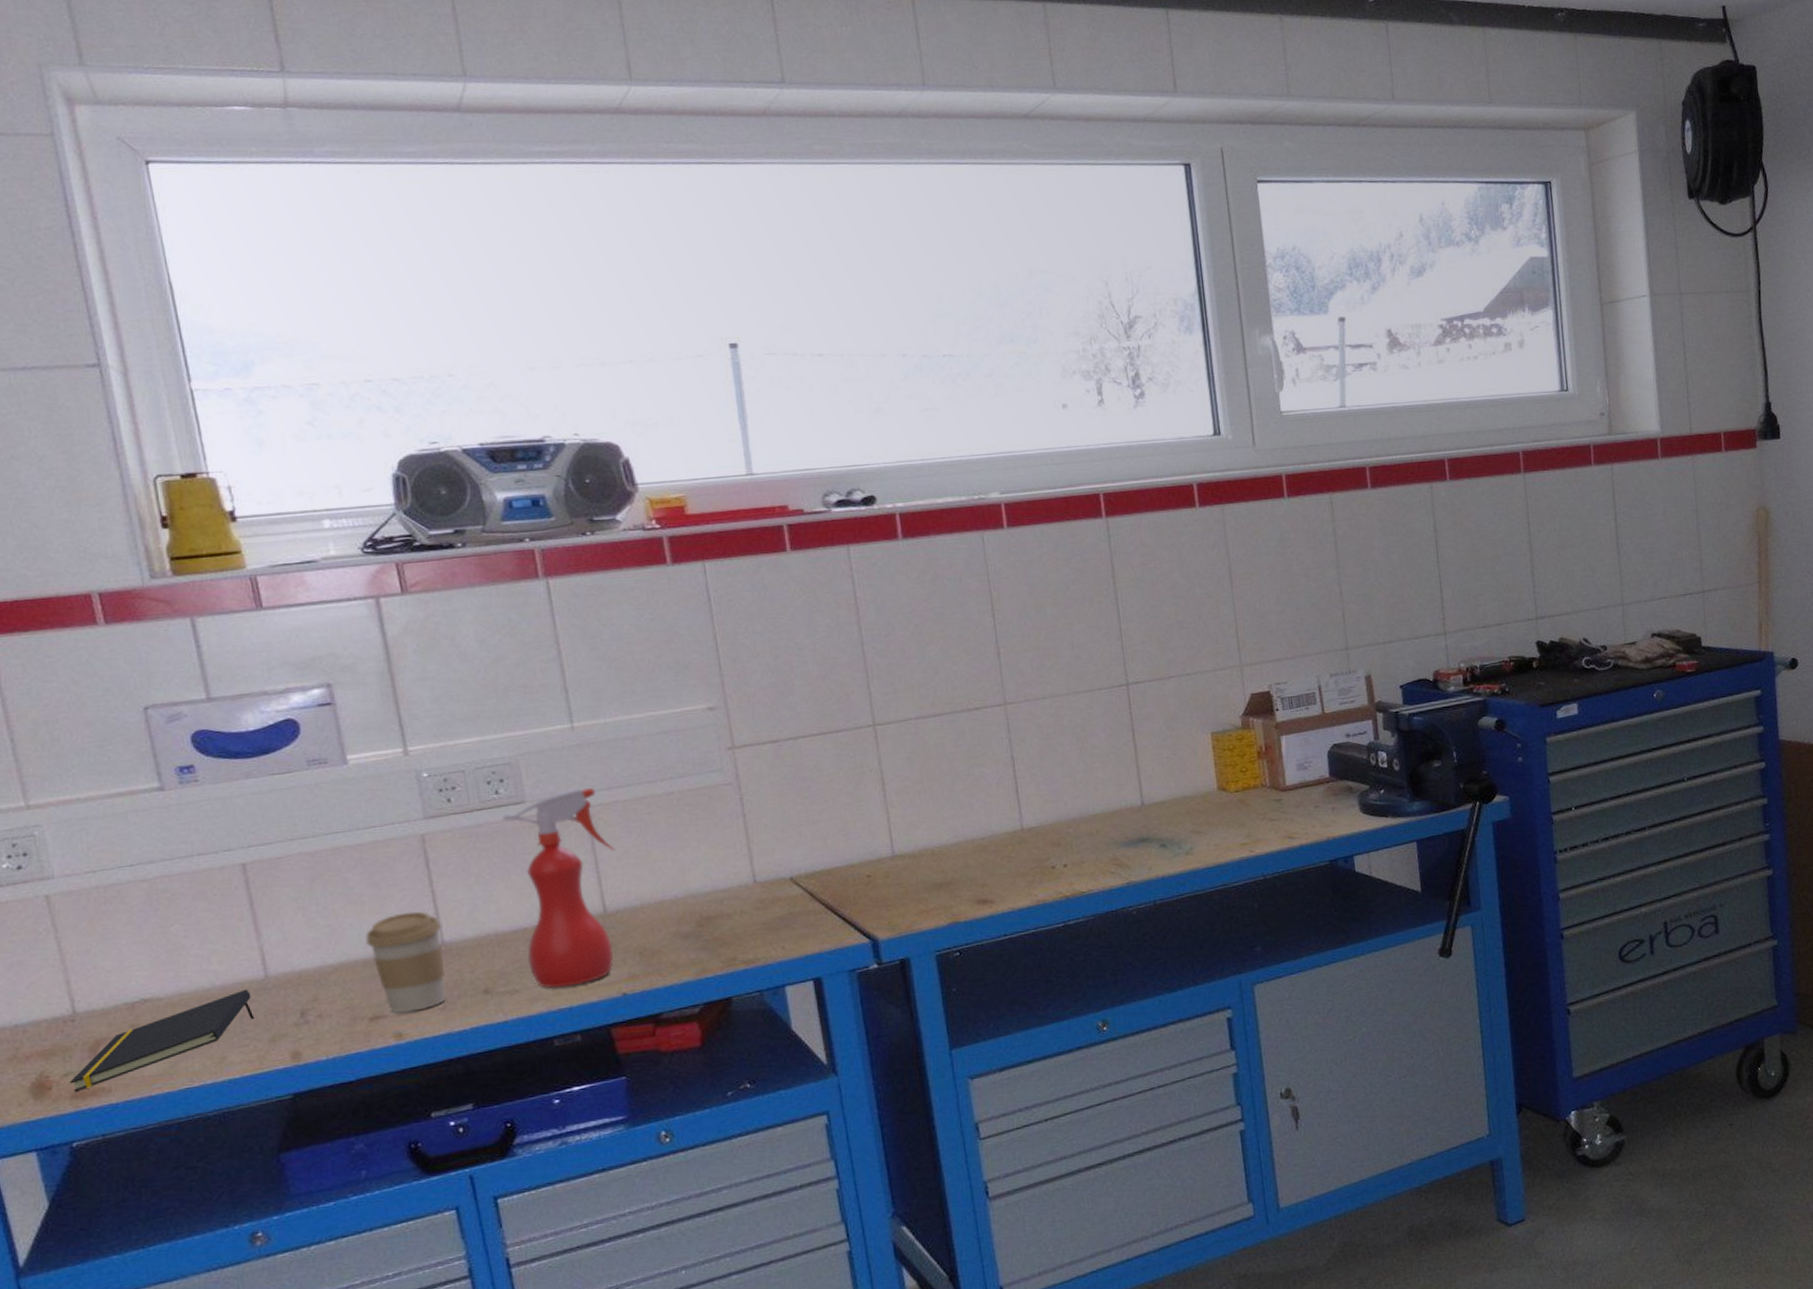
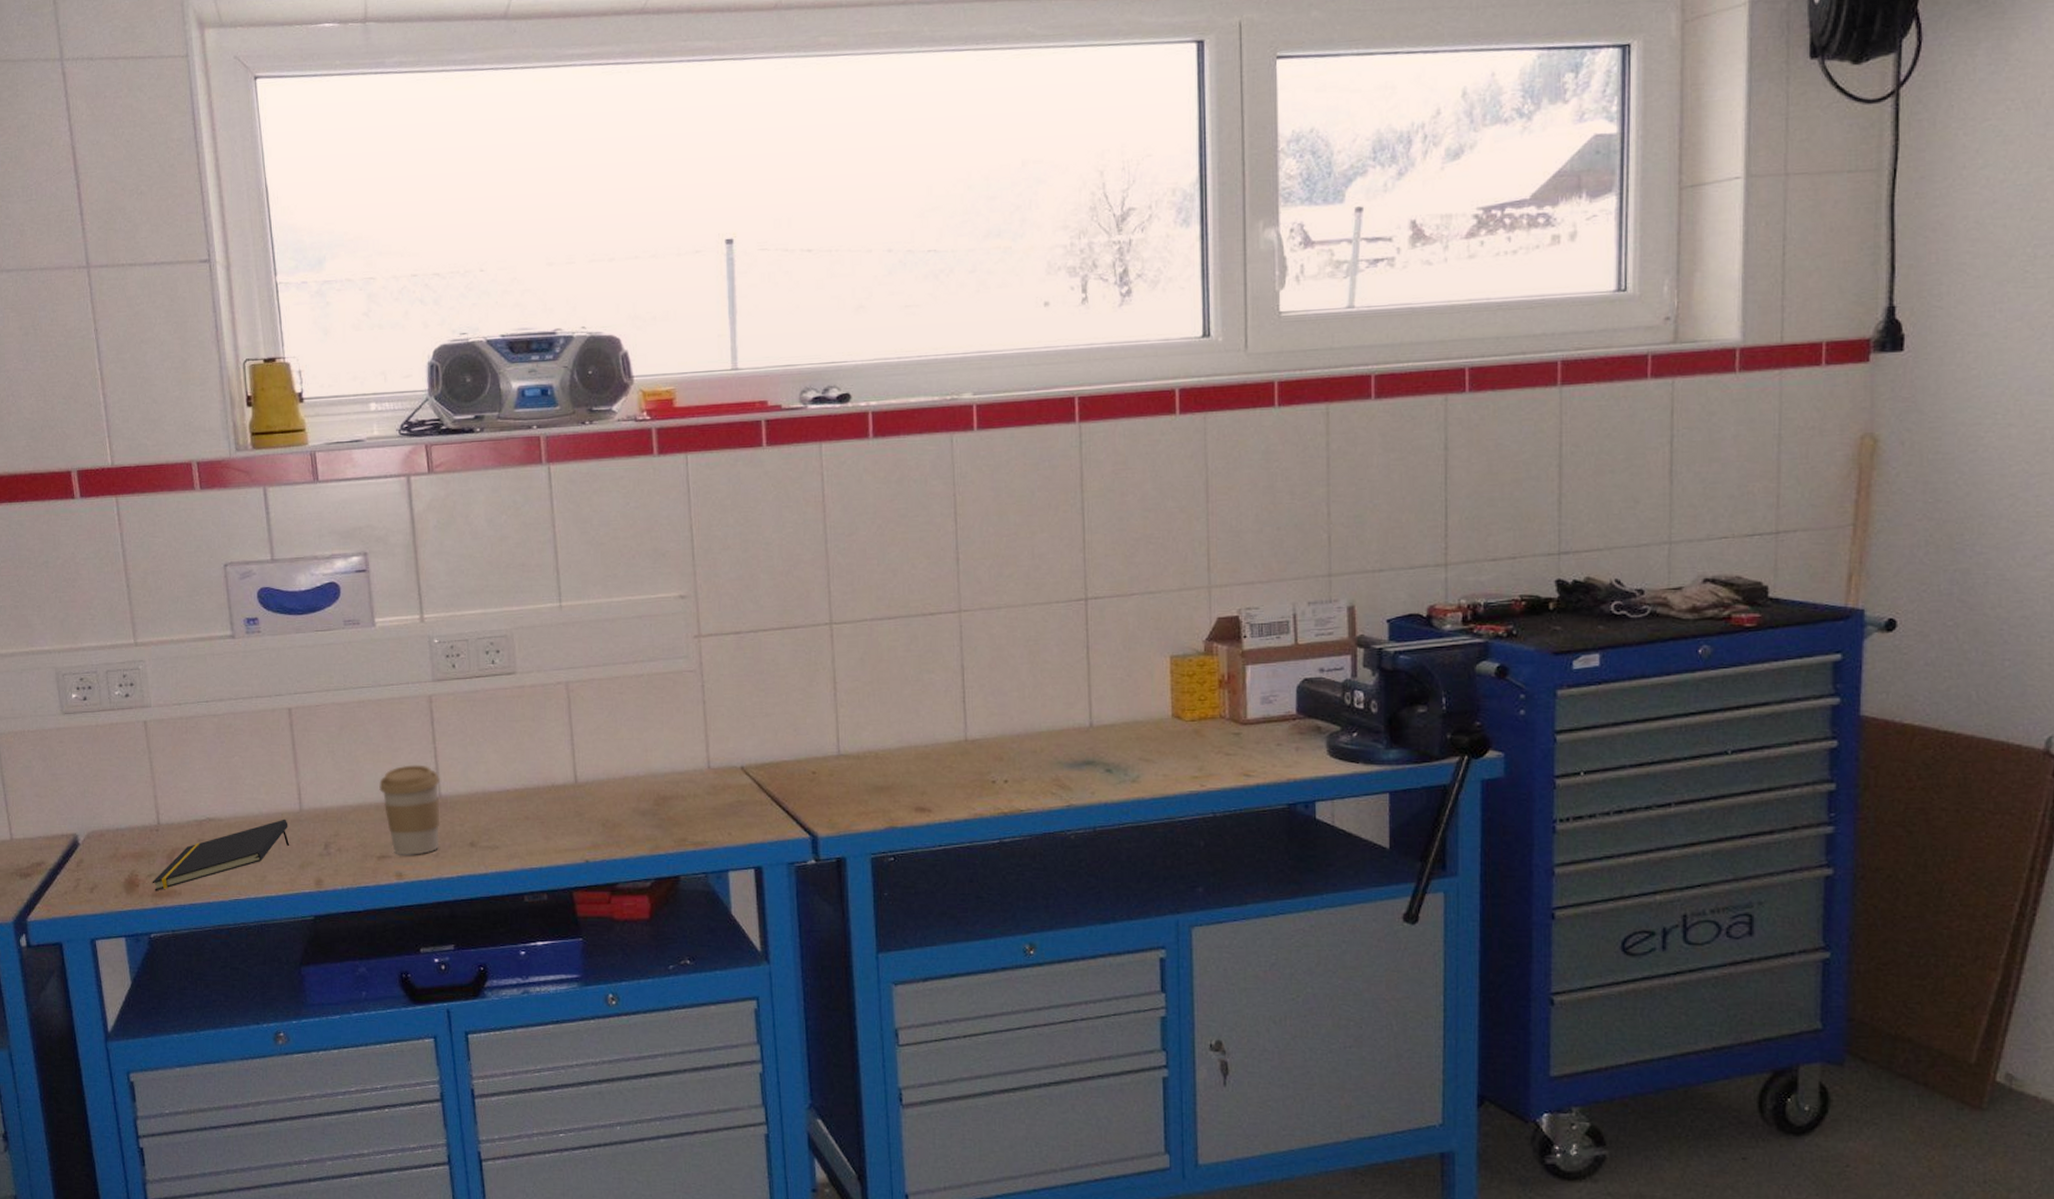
spray bottle: present [502,787,615,989] -> none [496,663,589,848]

